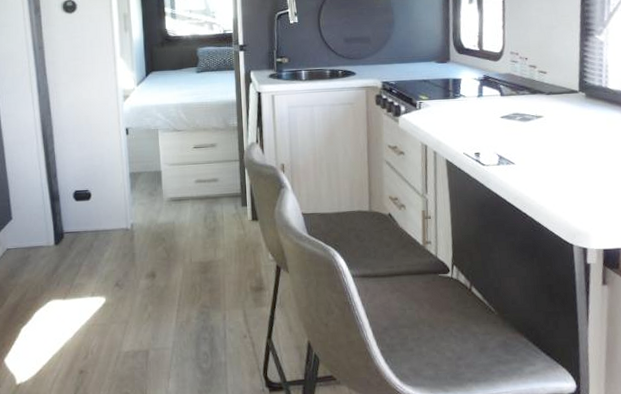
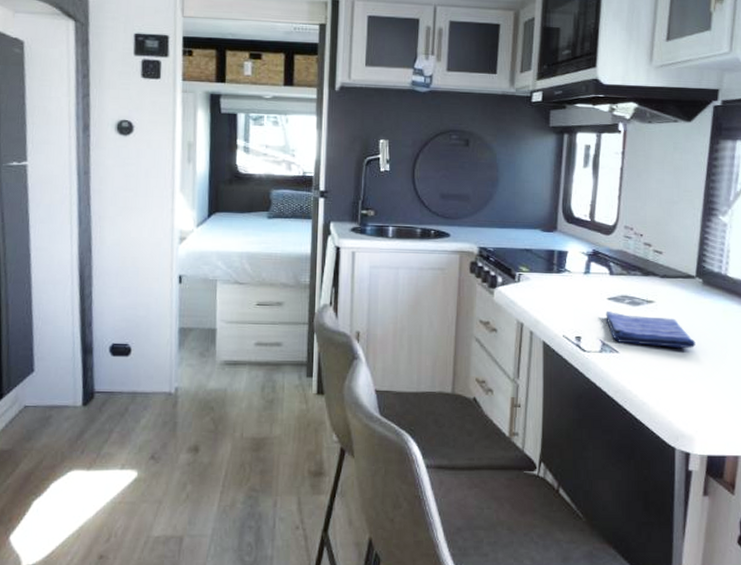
dish towel: none [500,128,584,156] -> present [606,311,696,348]

